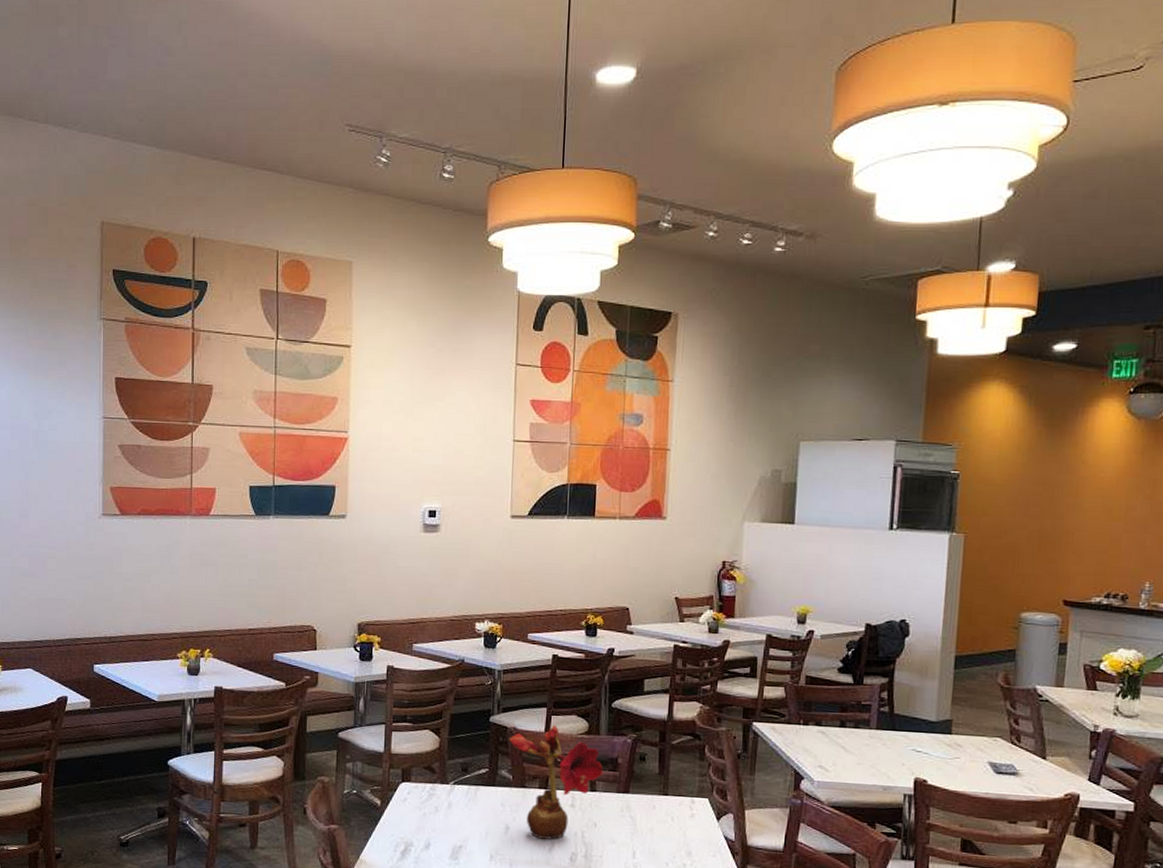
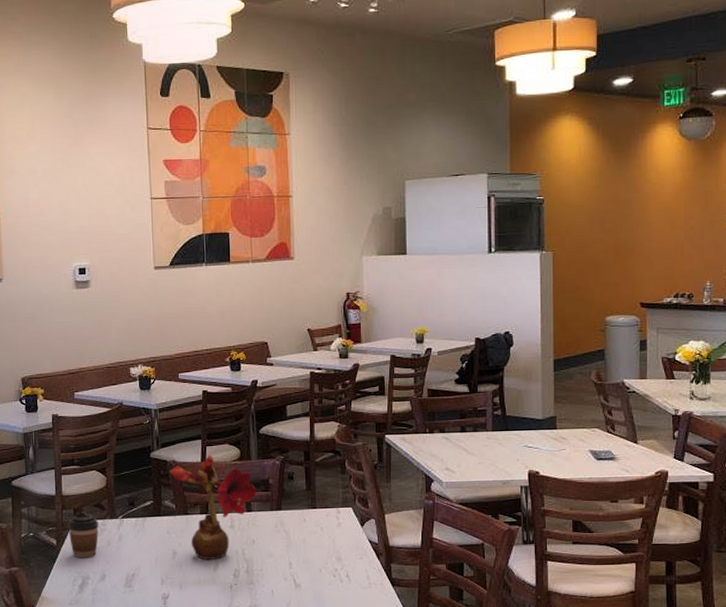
coffee cup: none [394,773,428,824] -> present [68,512,99,558]

